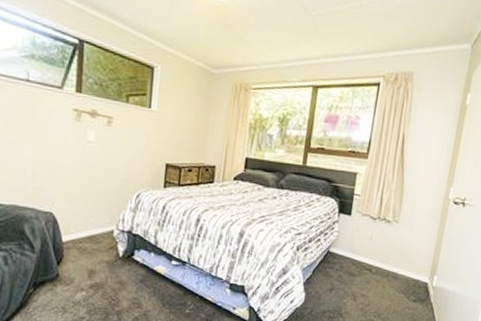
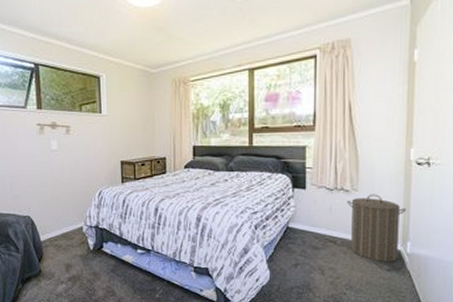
laundry hamper: none [384,227,439,293] -> present [347,194,407,262]

